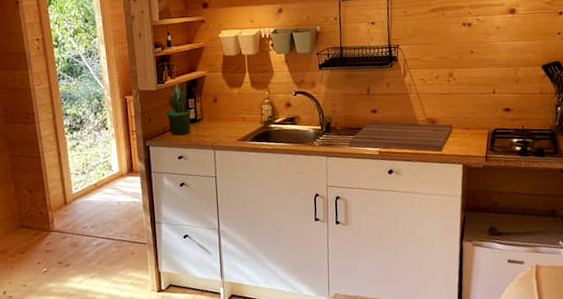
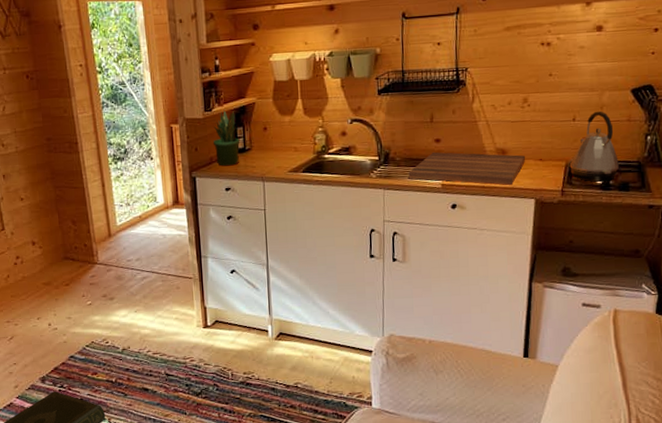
kettle: none [491,84,535,148] -> present [569,111,620,182]

